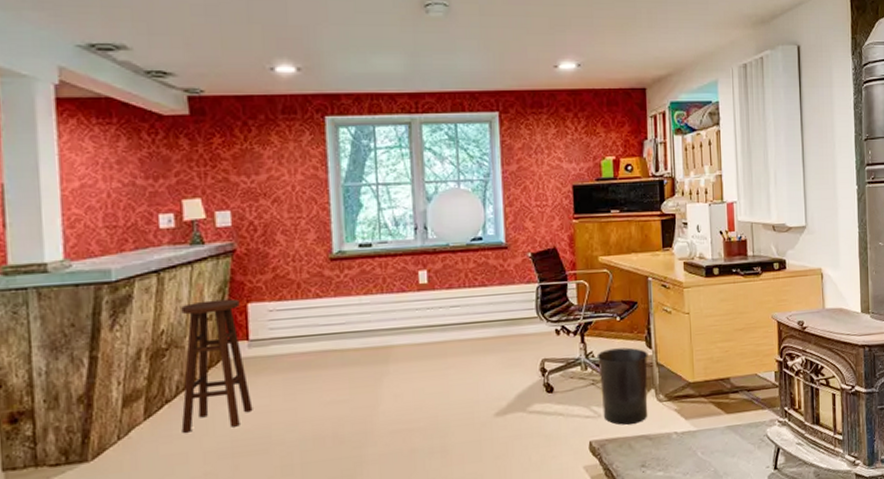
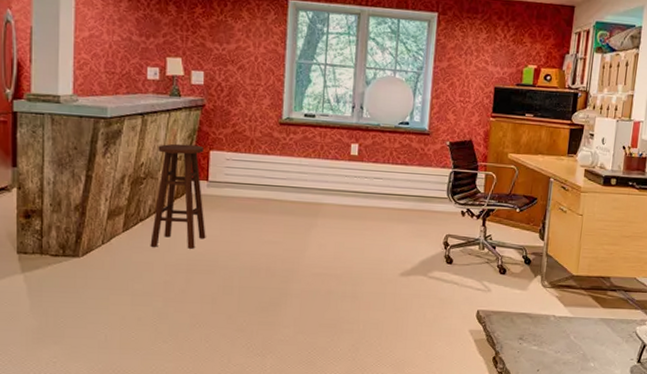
waste bin: present [597,347,649,425] -> none [492,235,540,302]

